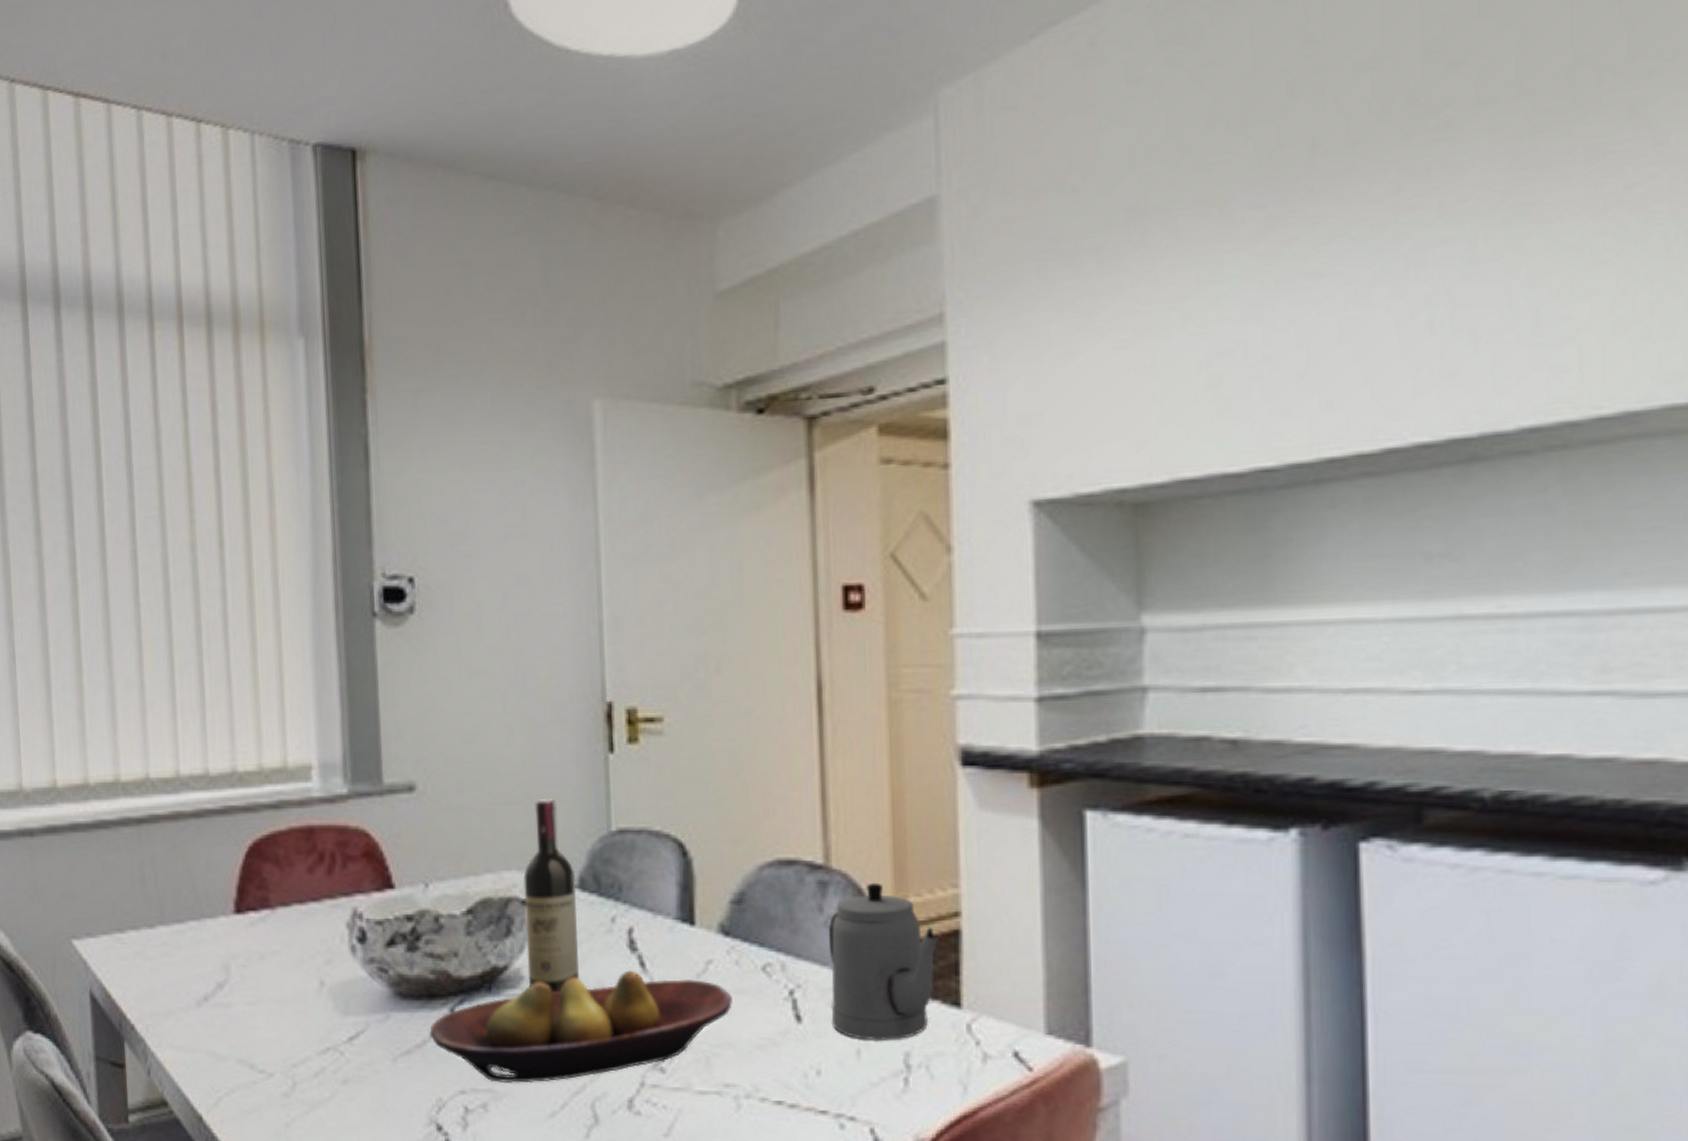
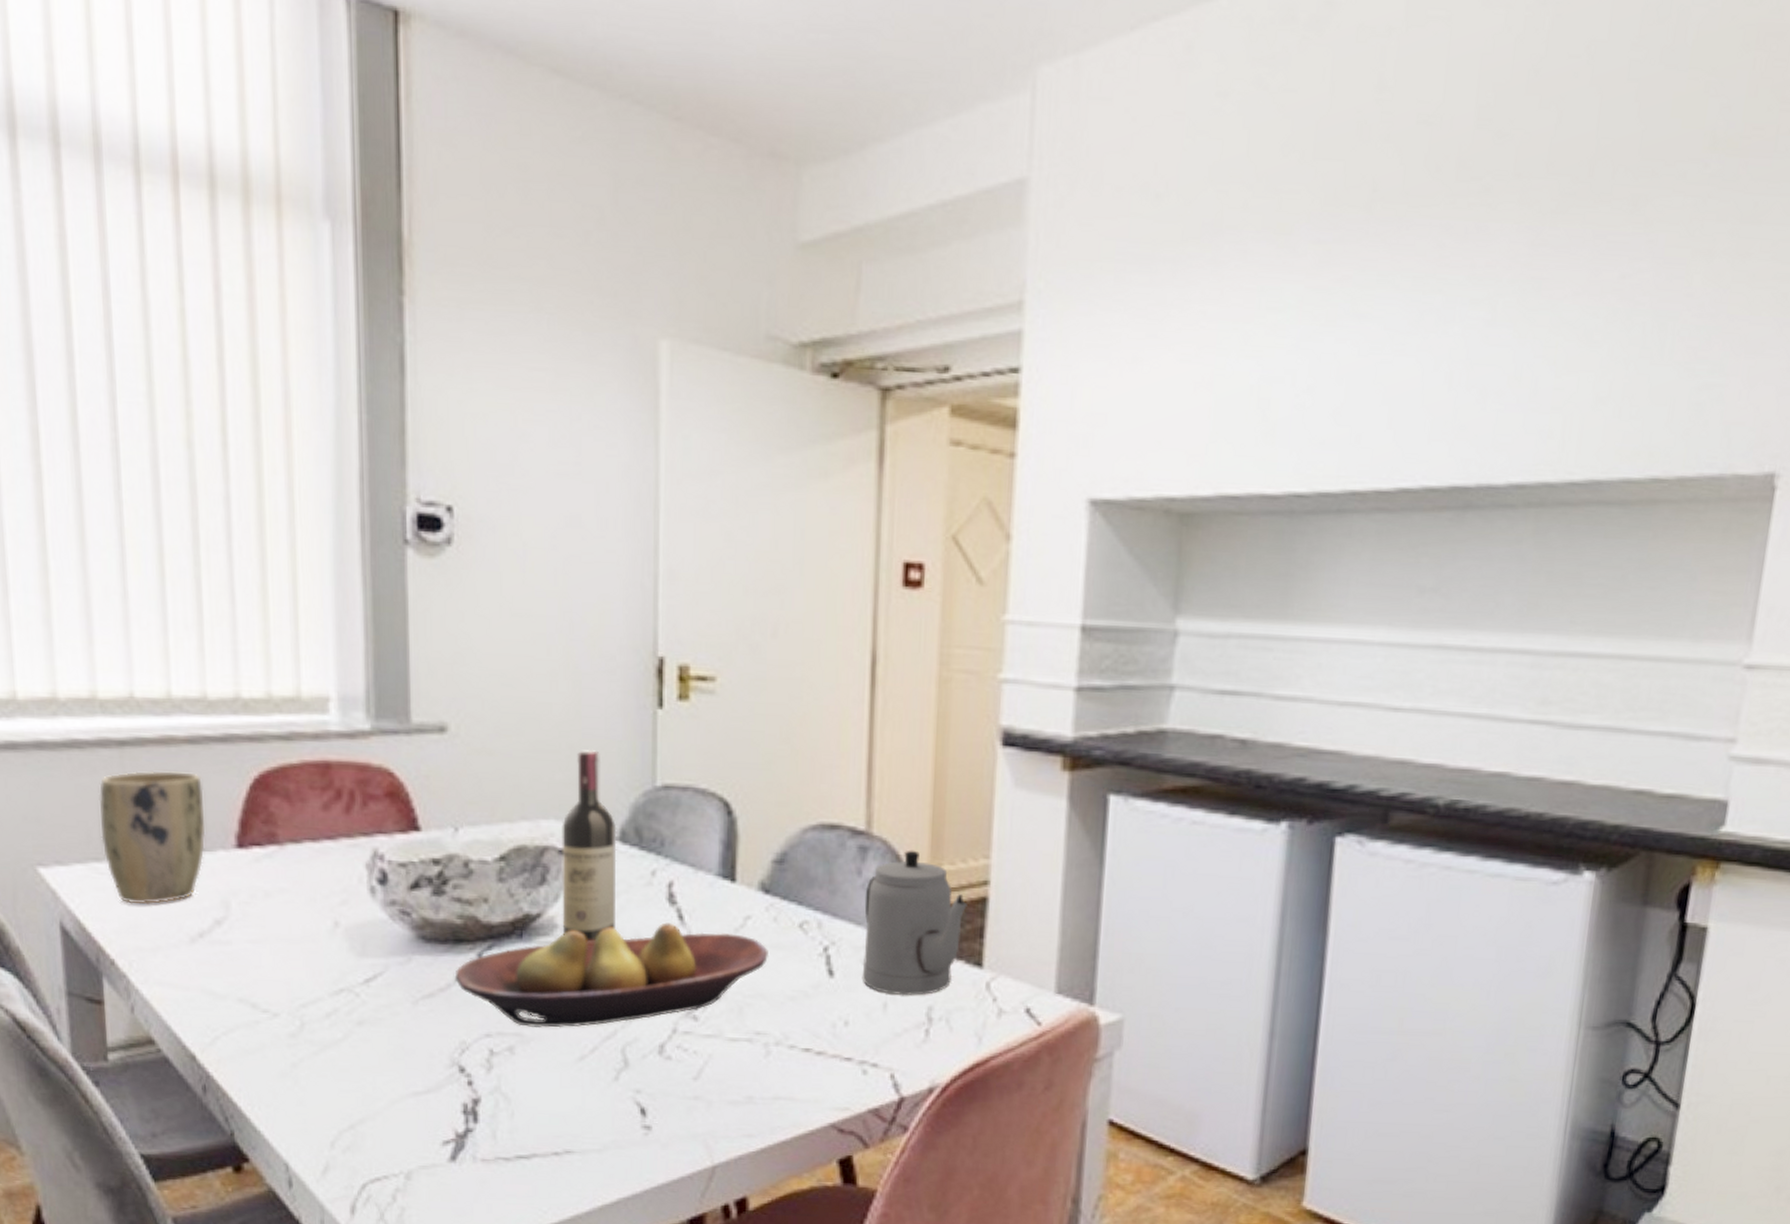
plant pot: none [121,844,209,971] -> present [98,770,206,905]

